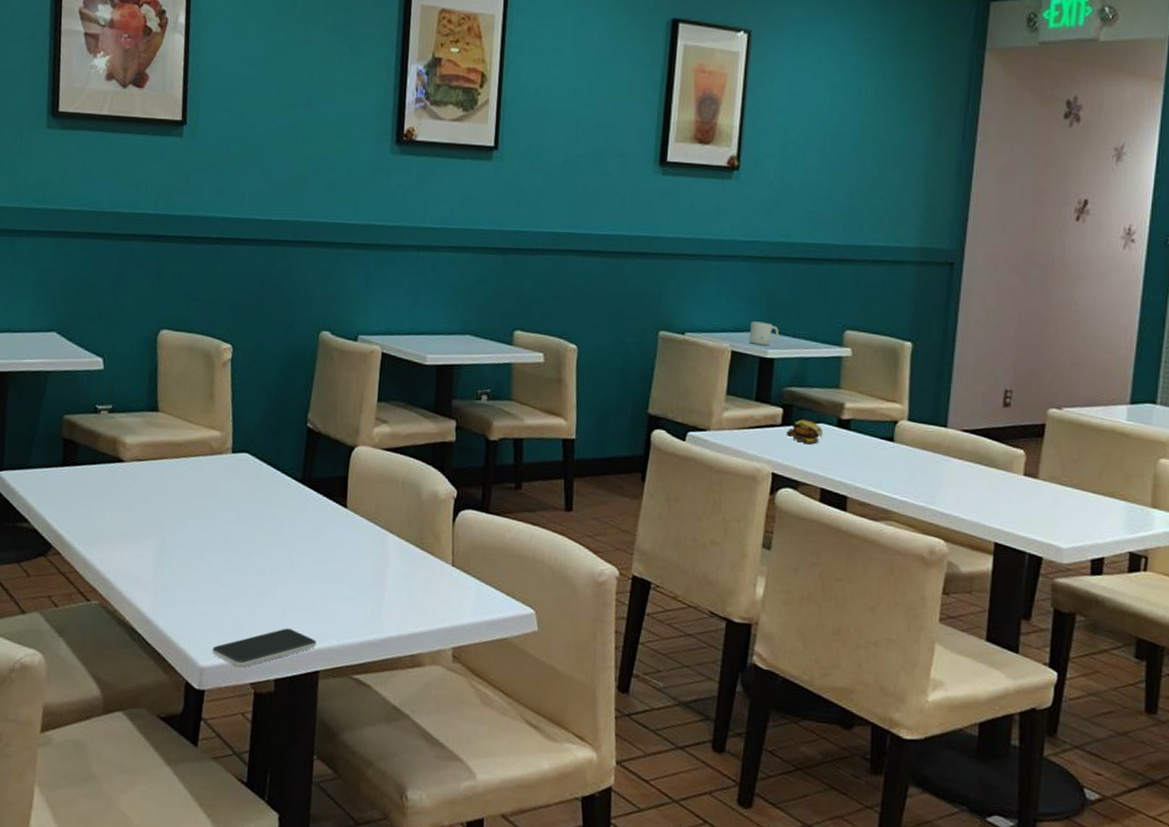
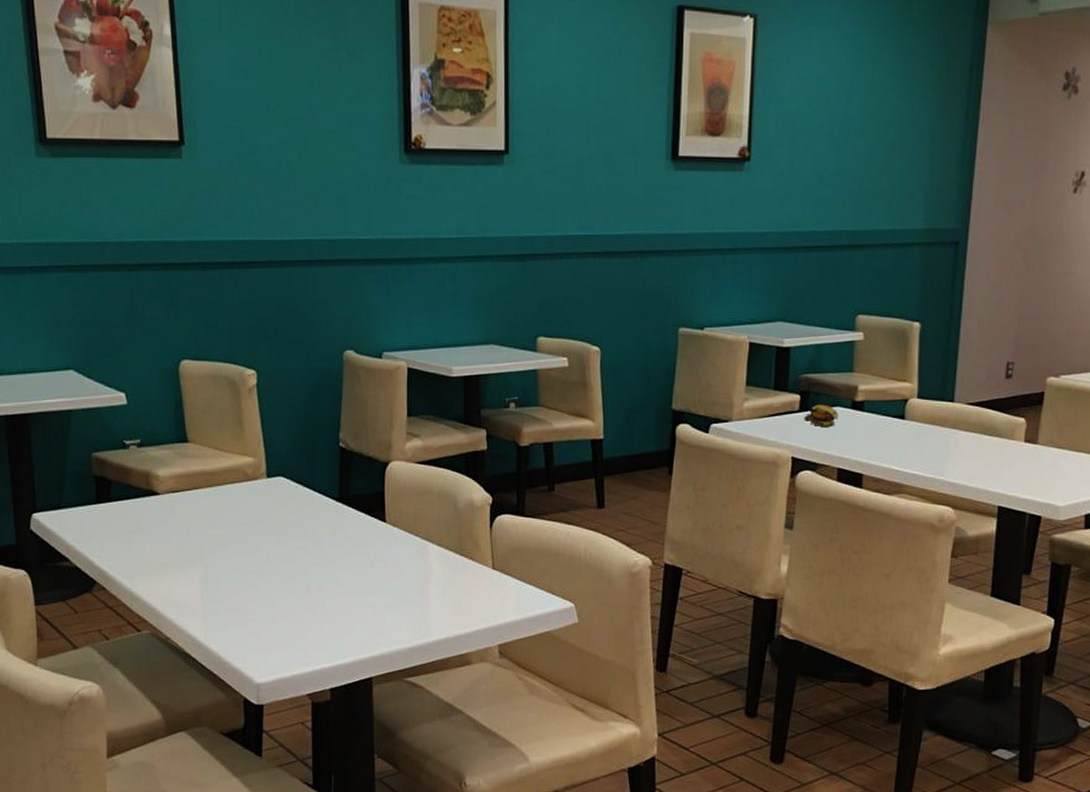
smartphone: present [212,628,316,668] -> none [267,640,367,681]
mug: present [748,321,779,345] -> none [765,312,794,335]

